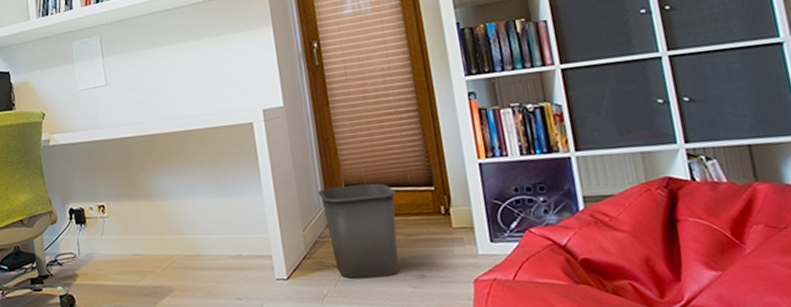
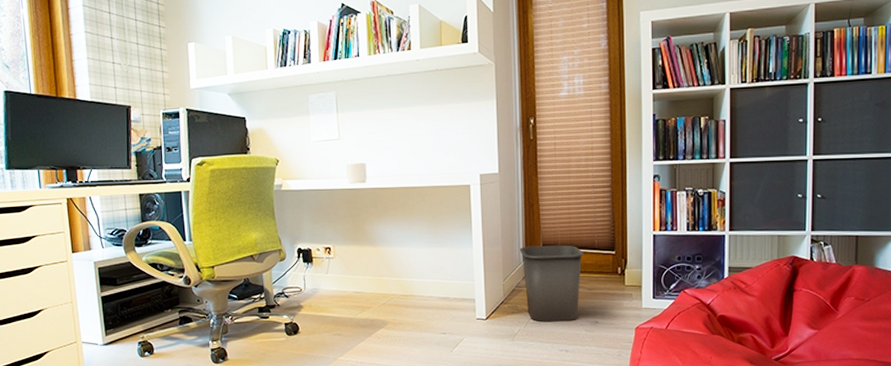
mug: none [115,108,139,133] -> present [345,163,367,184]

